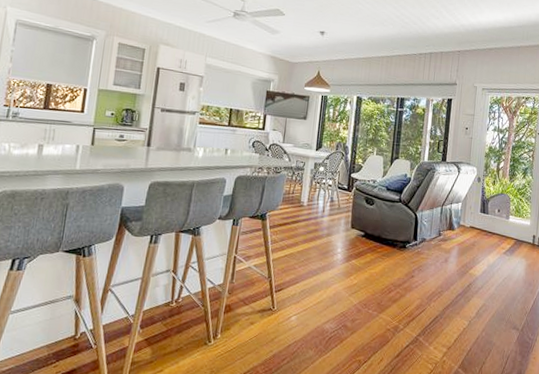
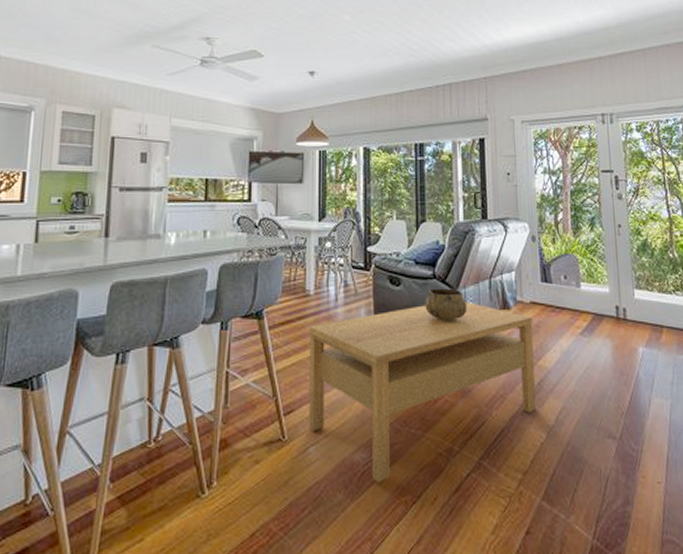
coffee table: none [293,221,471,345] -> present [308,302,536,482]
decorative bowl: none [390,209,423,236] -> present [425,288,468,322]

